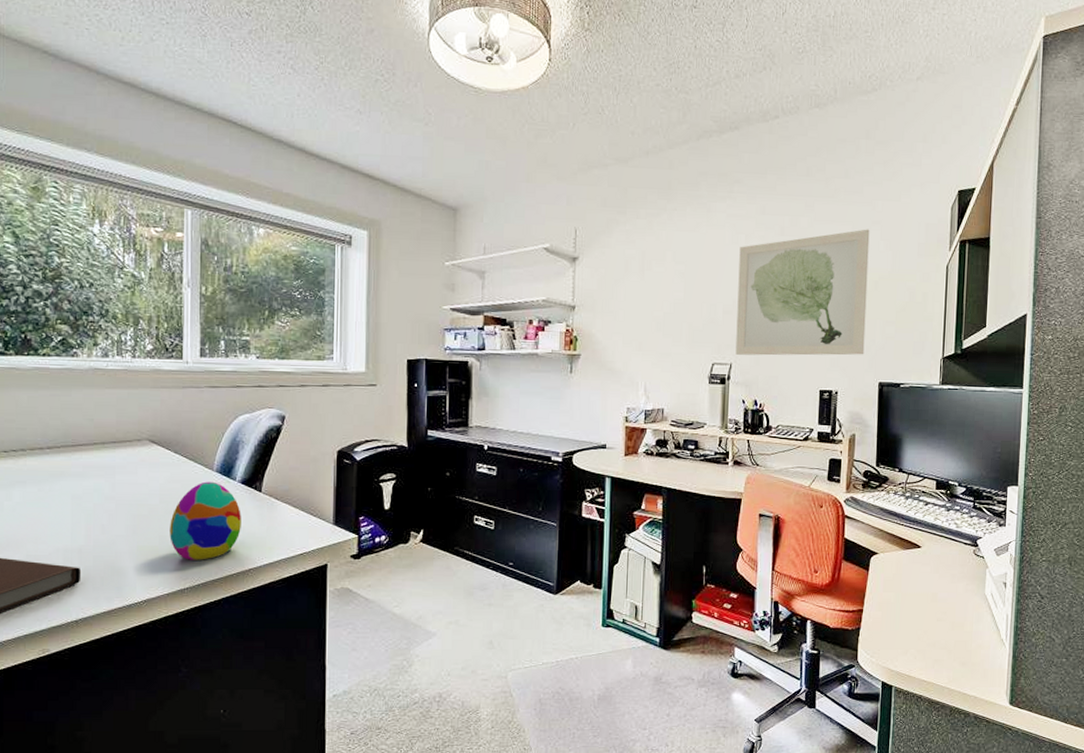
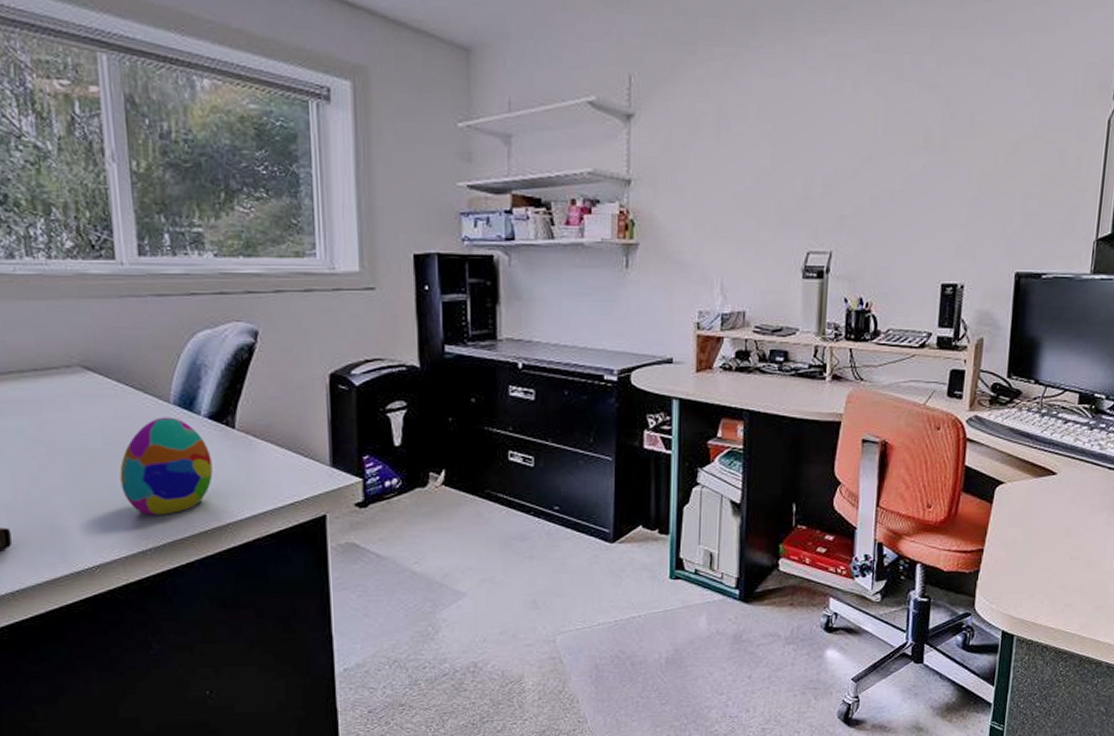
wall art: present [735,229,870,356] -> none [837,71,1013,241]

